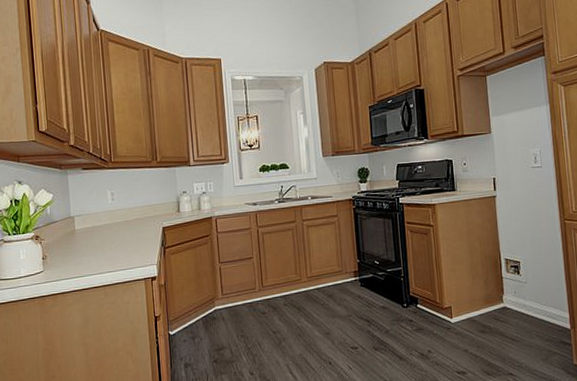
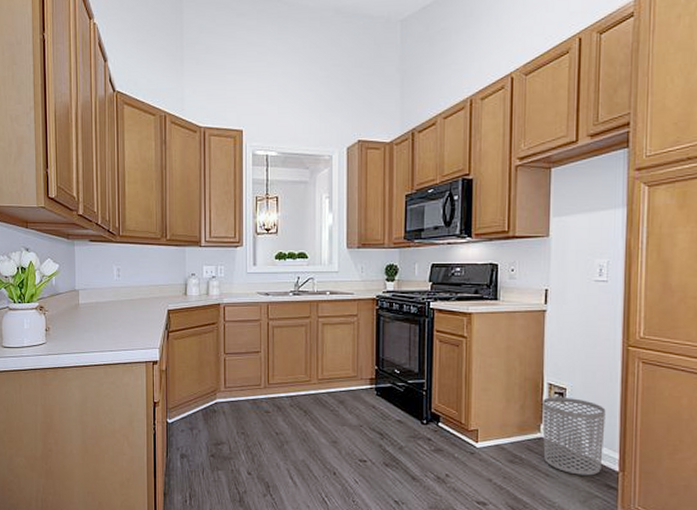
waste bin: none [502,269,557,337] -> present [542,397,606,476]

